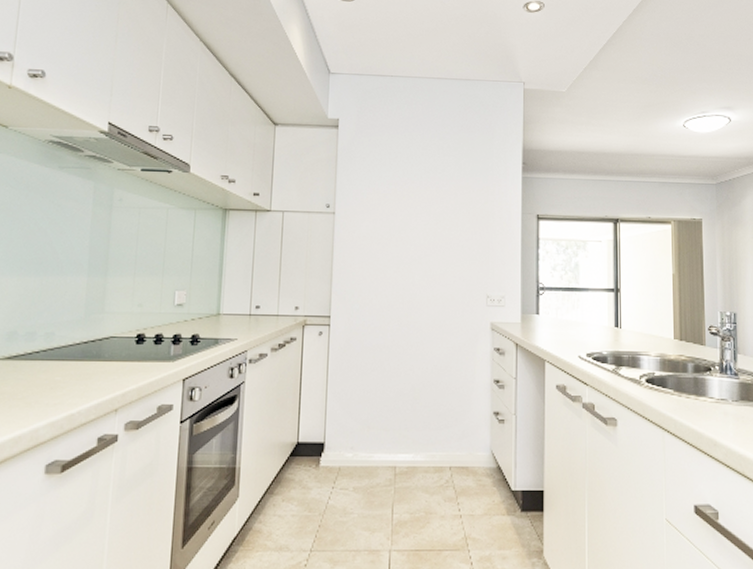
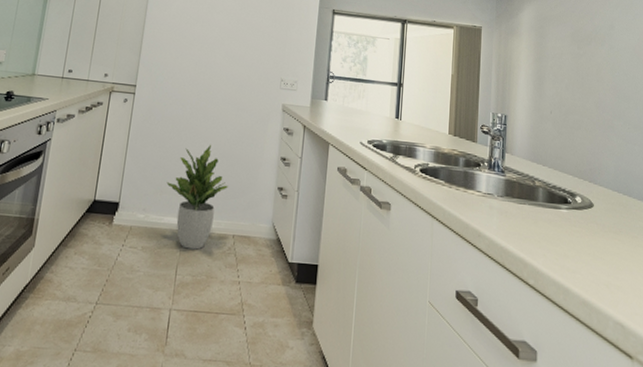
potted plant: none [373,372,441,486] -> present [166,144,229,250]

